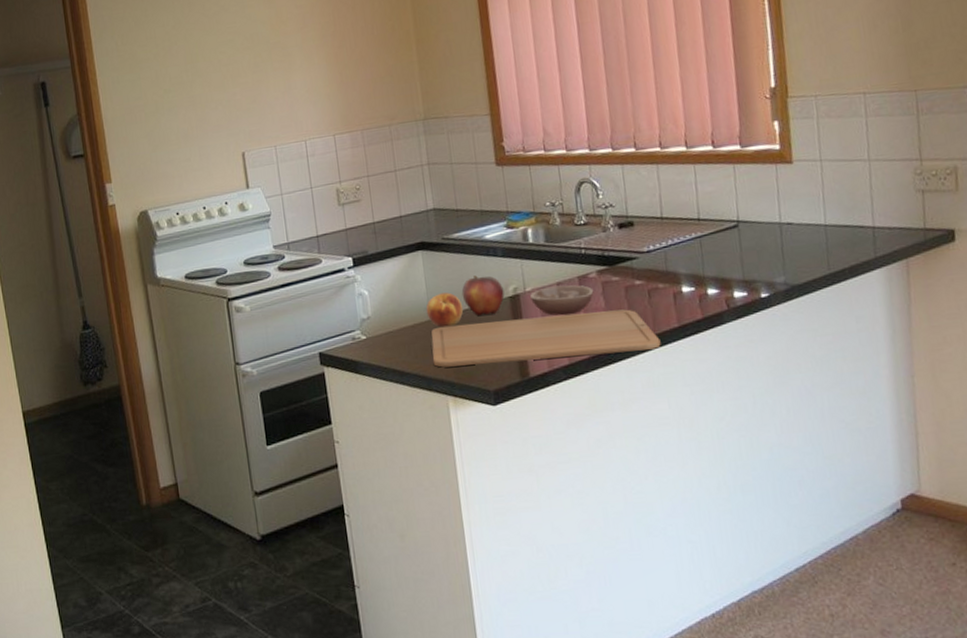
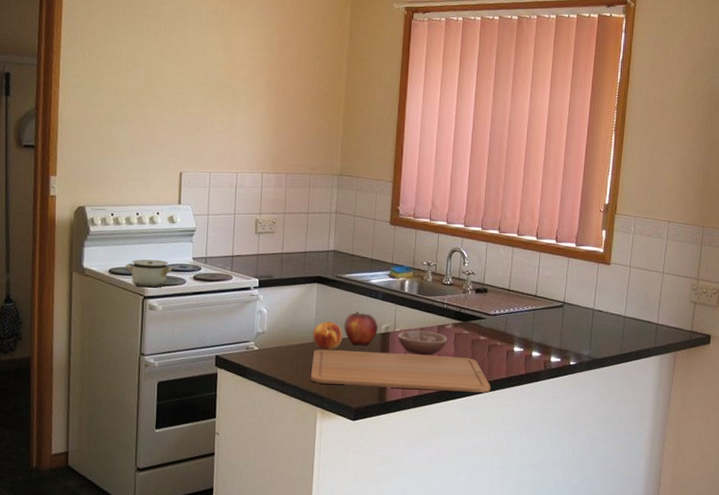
saucepan: none [201,254,255,289] -> present [125,259,174,288]

